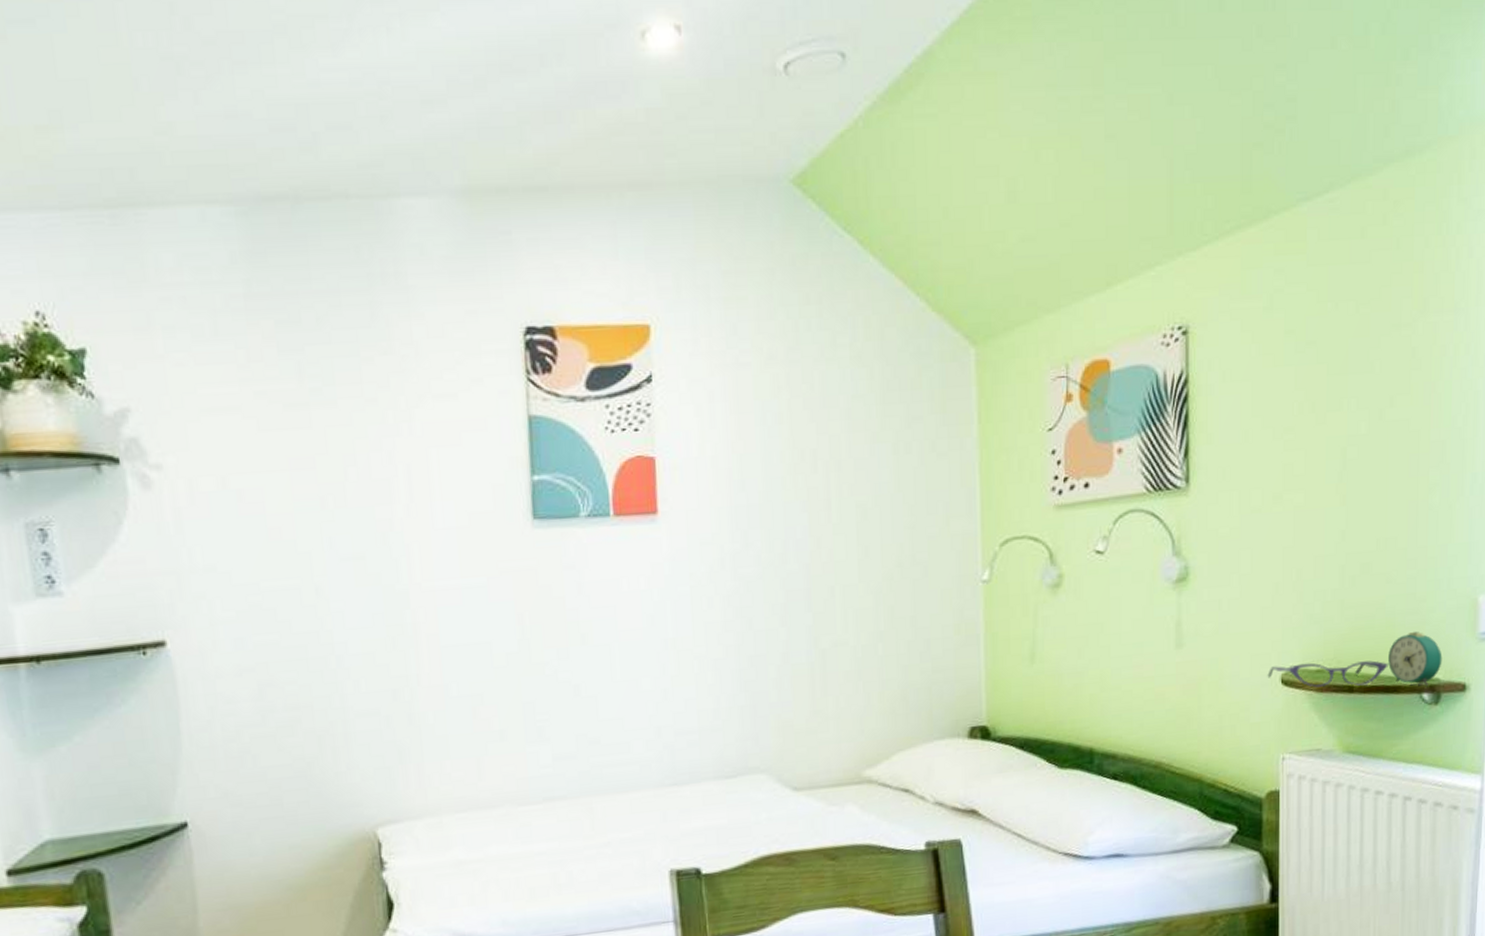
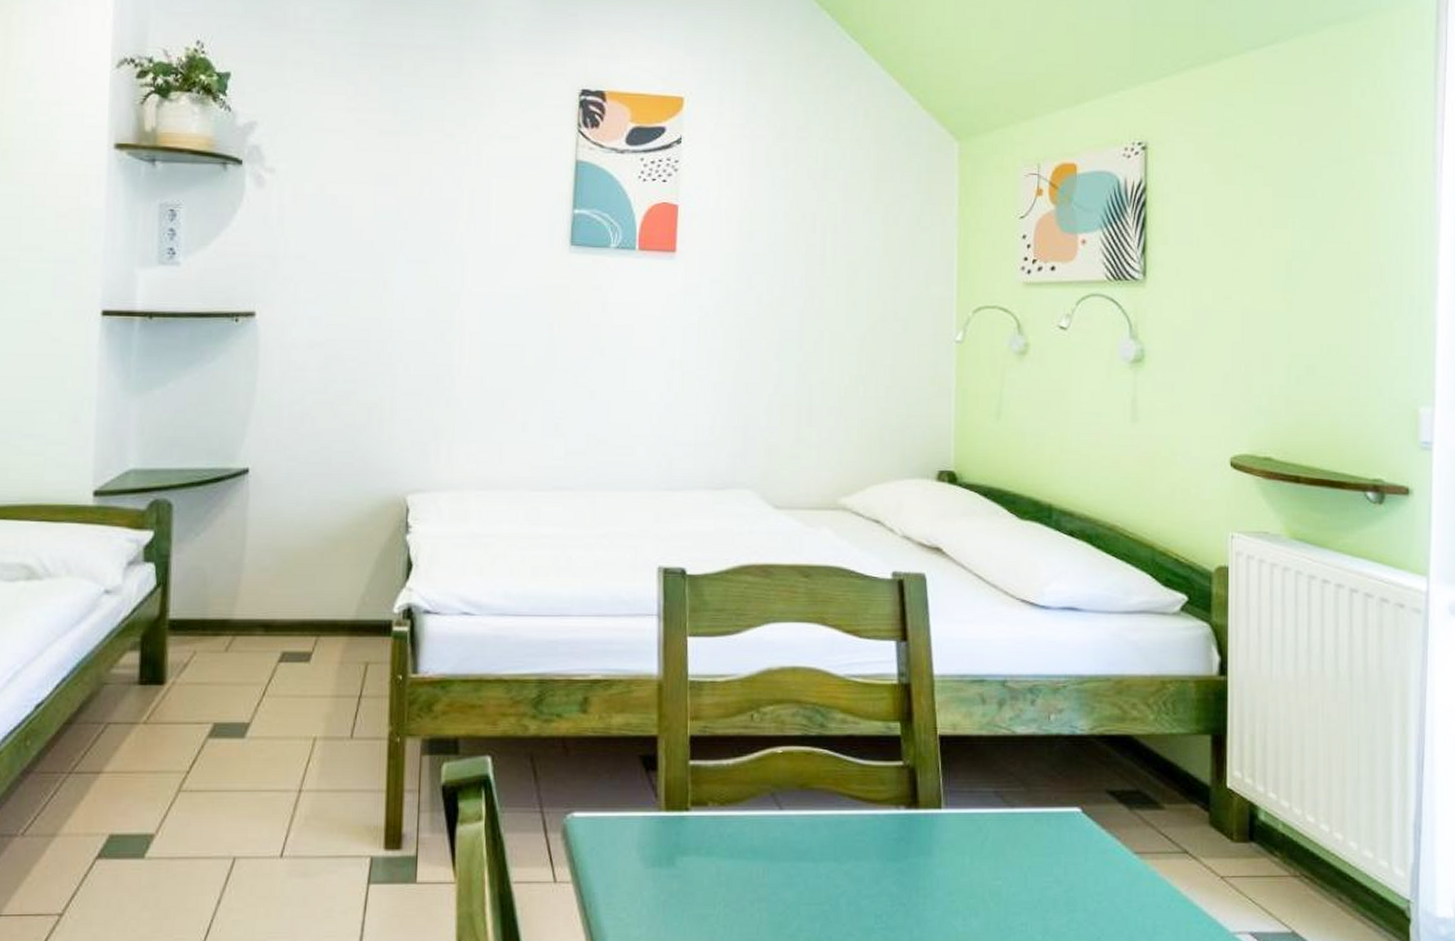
eyeglasses: present [1267,660,1388,688] -> none [1217,449,1333,477]
alarm clock: present [1388,632,1443,687] -> none [1333,434,1386,486]

